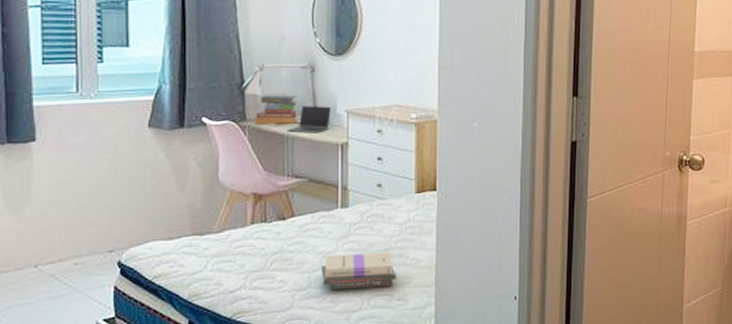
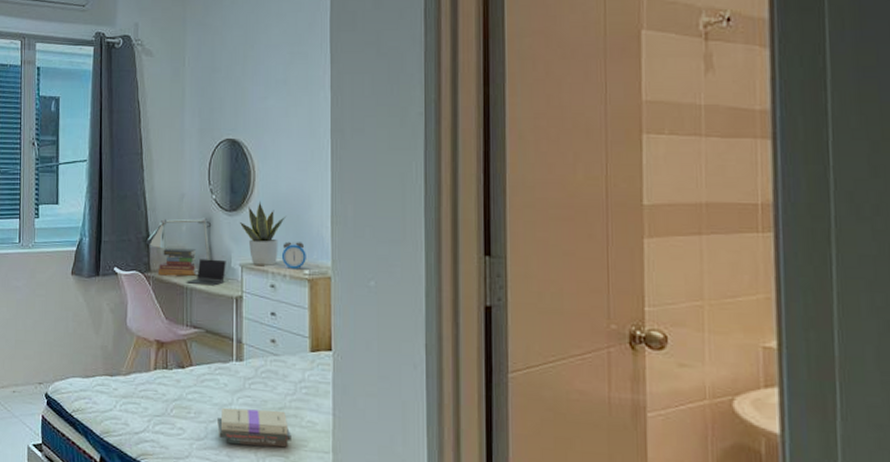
potted plant: none [345,44,395,112] -> present [239,200,287,267]
alarm clock: none [388,86,414,114] -> present [281,241,306,269]

